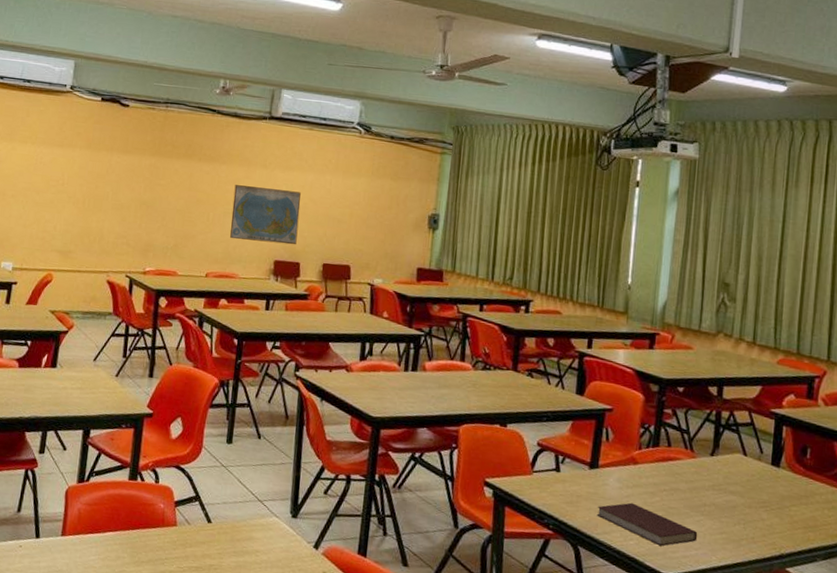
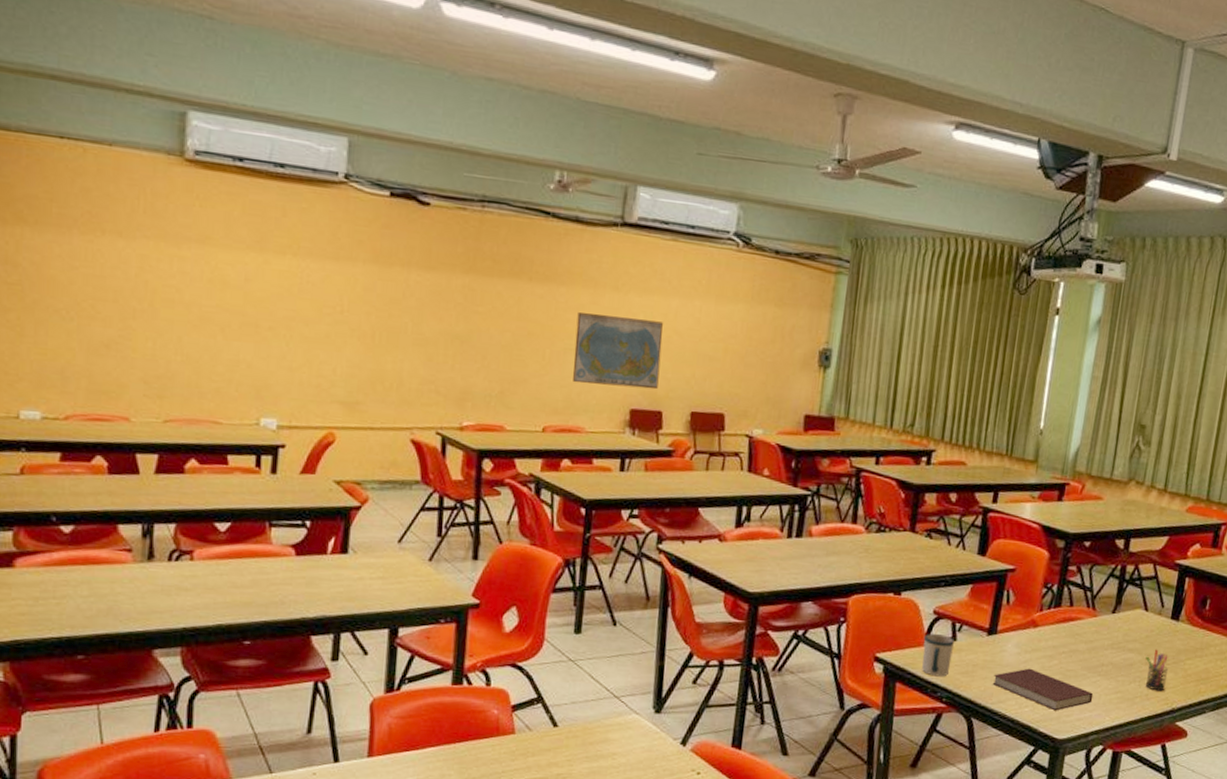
mug: none [528,463,559,505] -> present [922,634,955,677]
pen holder: none [748,493,774,536] -> present [1145,649,1169,691]

